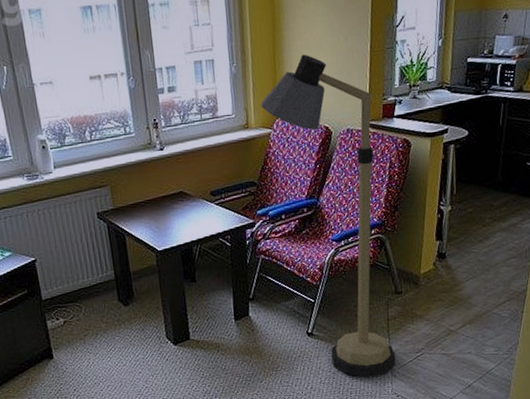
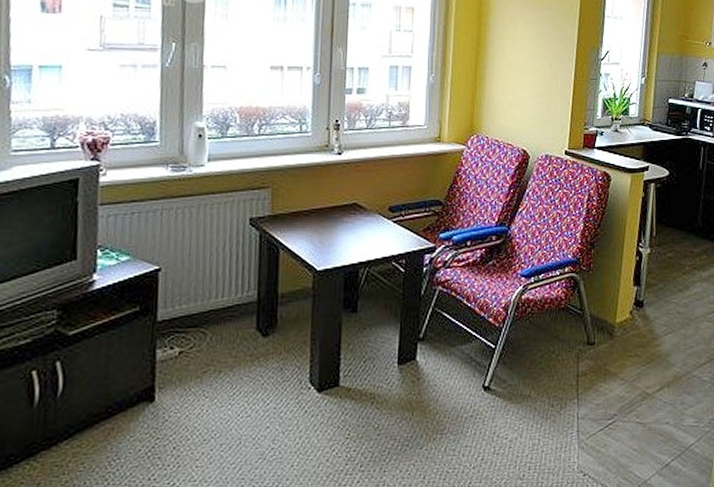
floor lamp: present [261,54,396,377] -> none [456,73,584,448]

